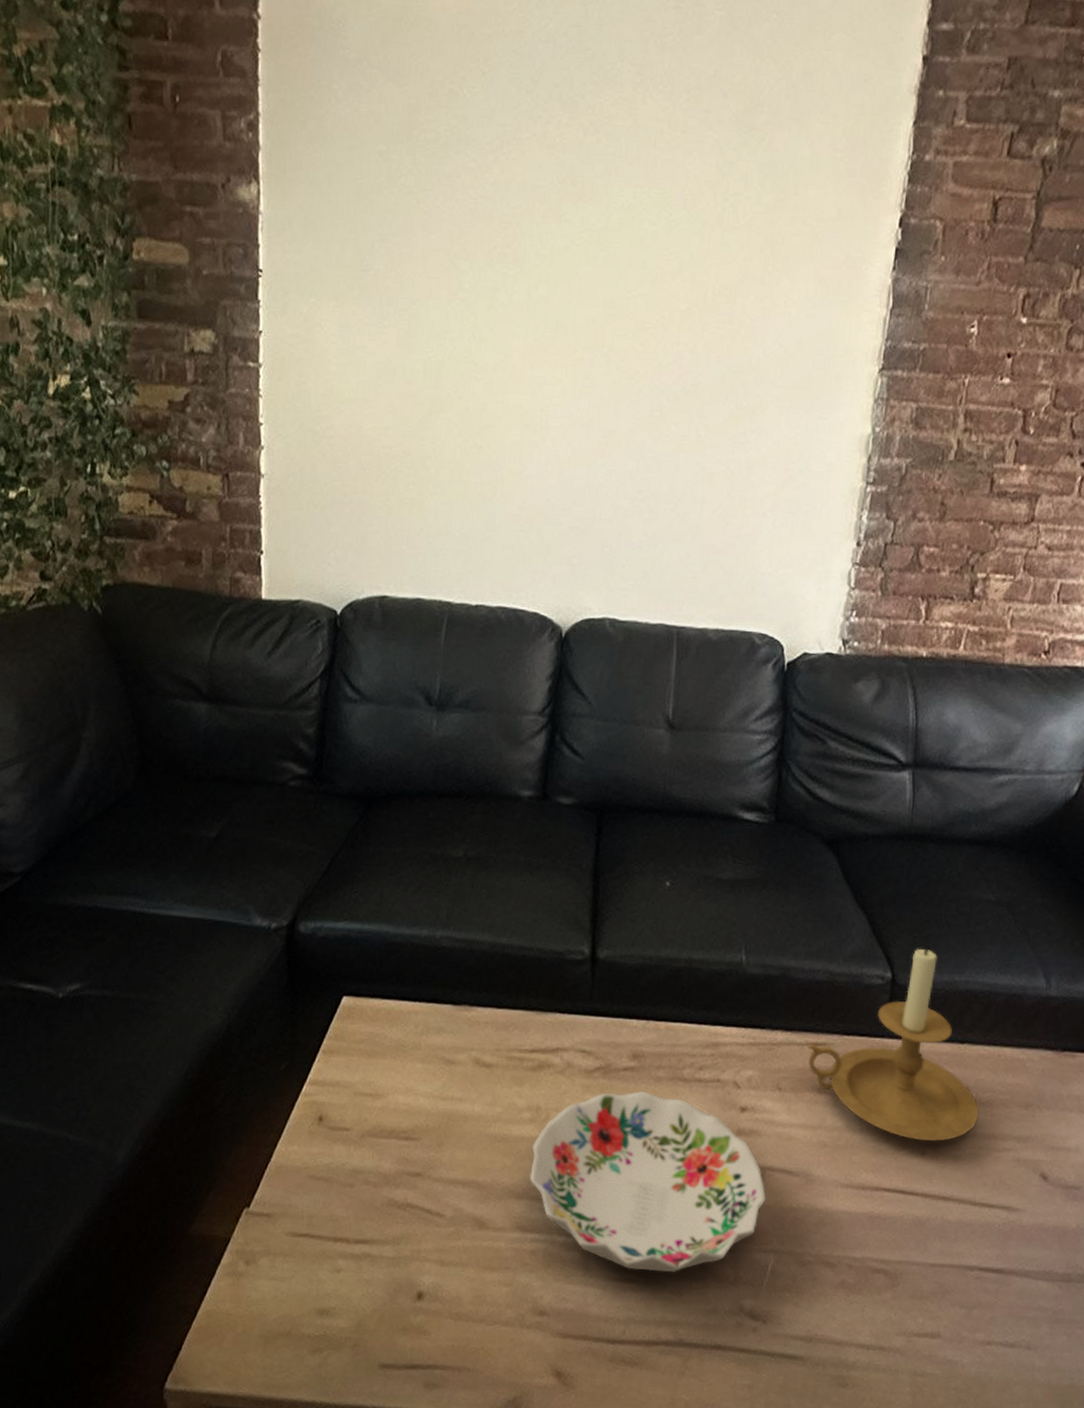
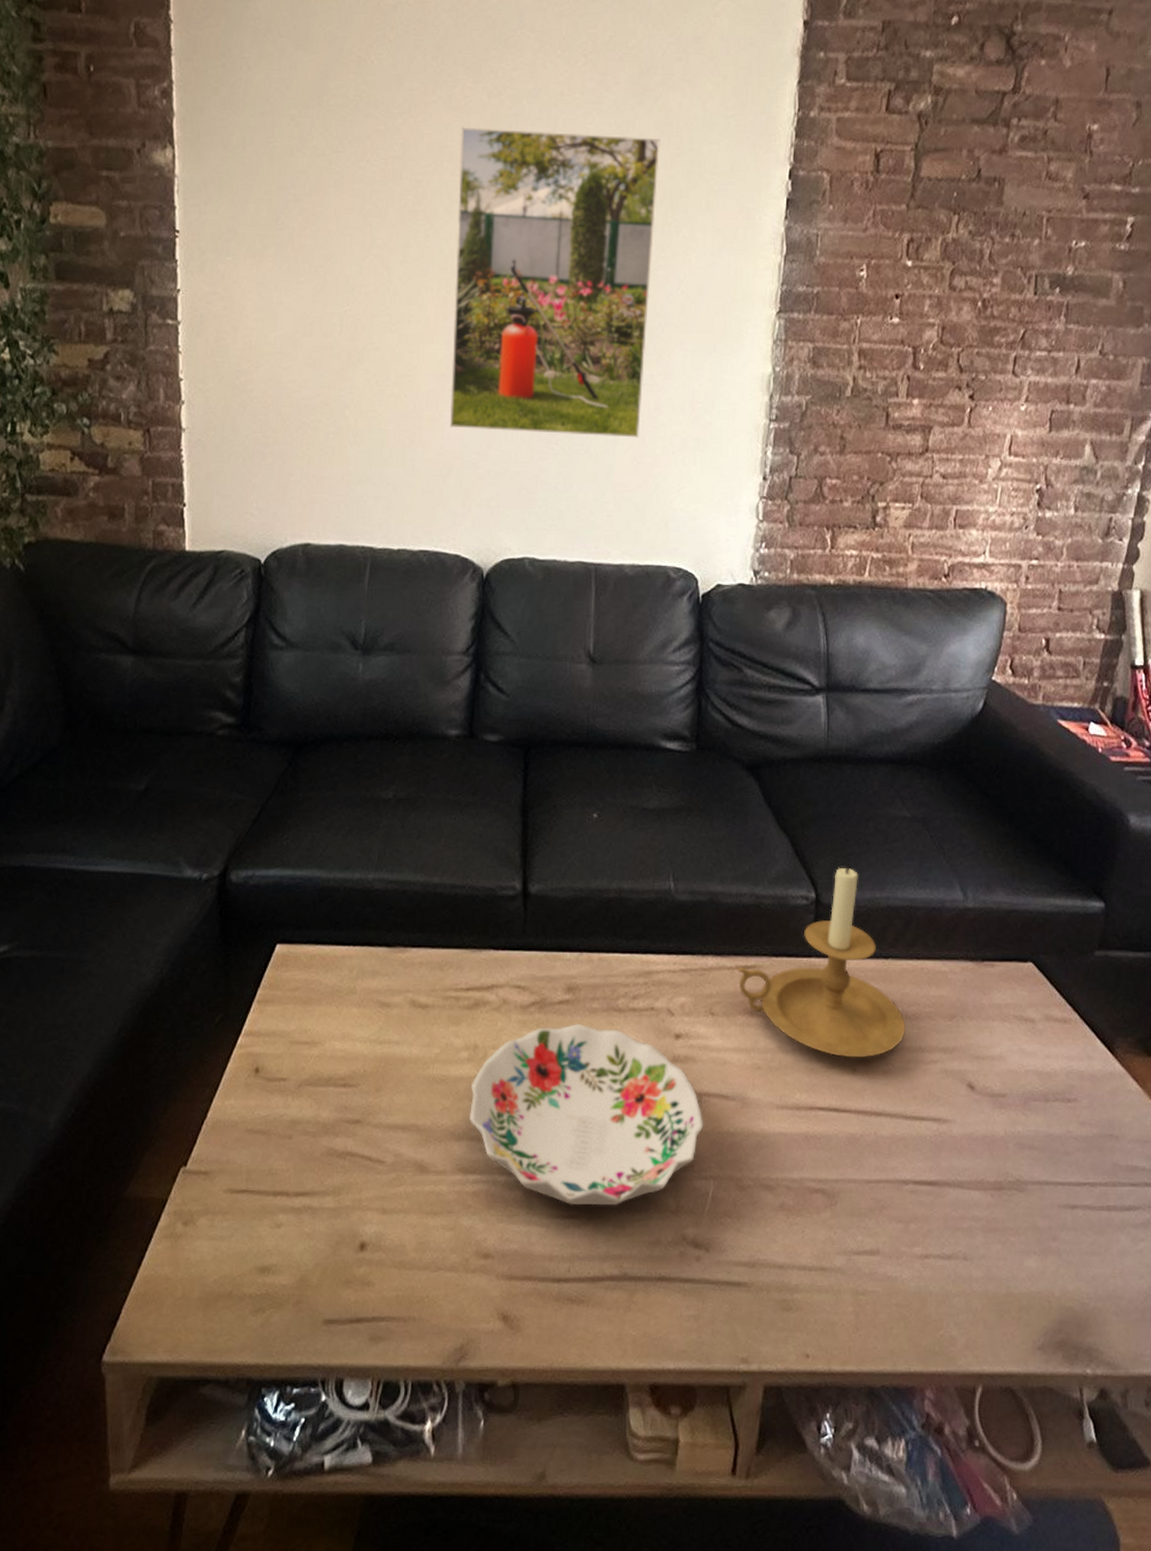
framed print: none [532,165,765,498] -> present [449,127,661,438]

